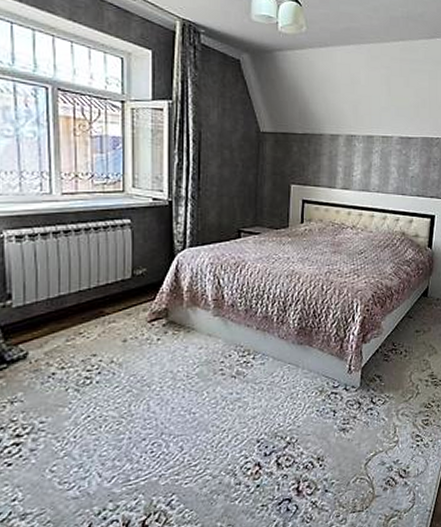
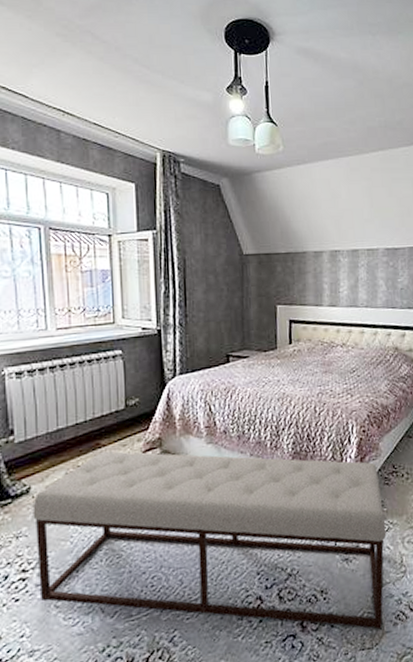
bench: none [29,319,383,494] -> present [32,451,387,630]

